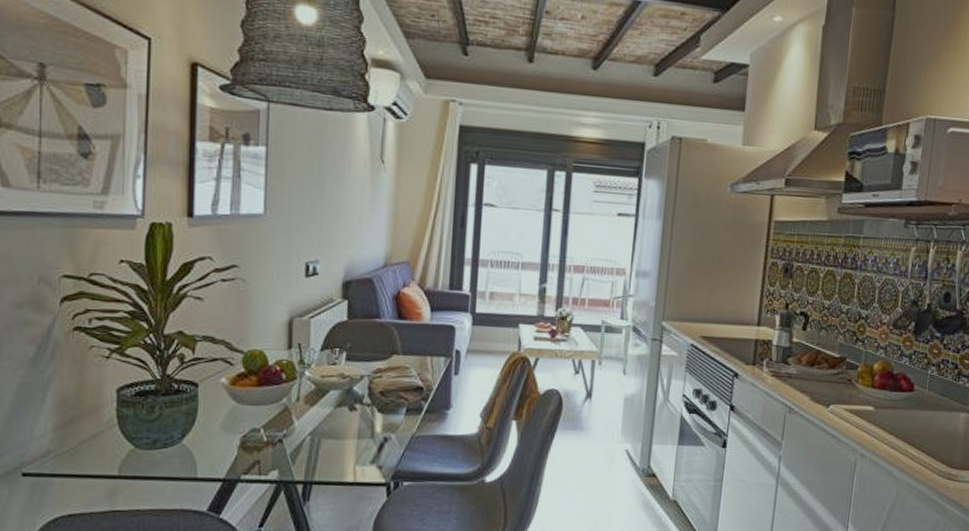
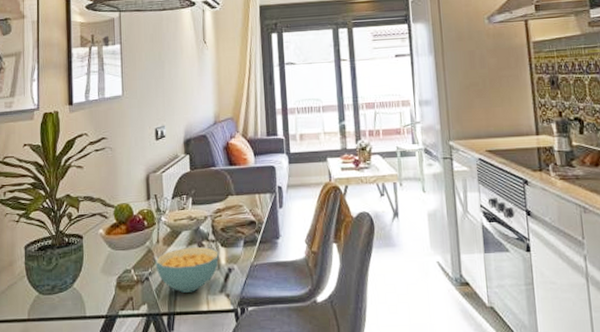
cereal bowl: none [292,409,374,461] -> present [155,247,219,293]

